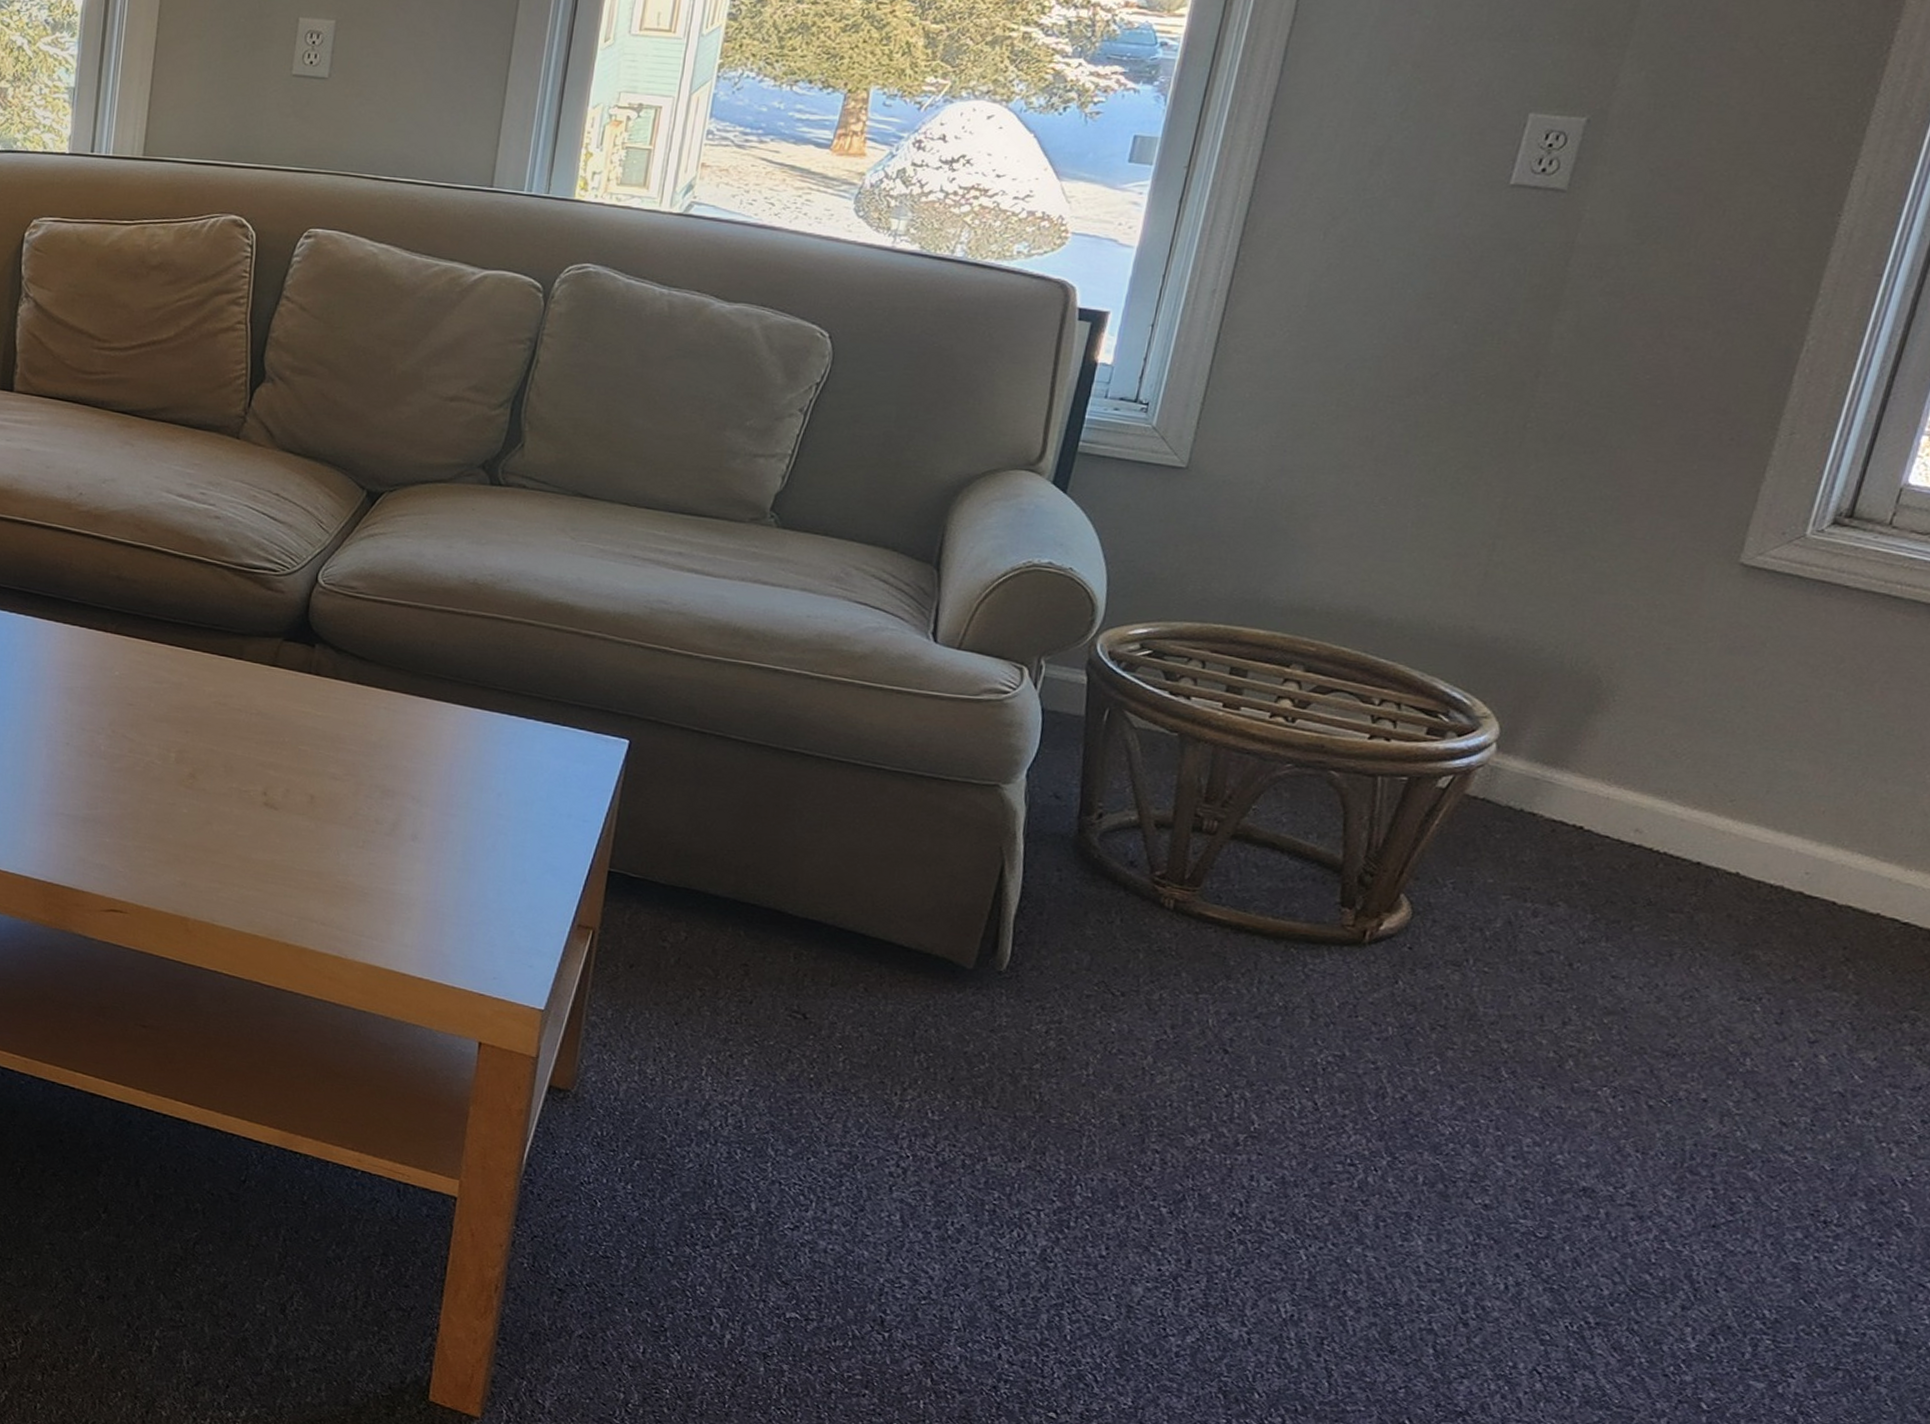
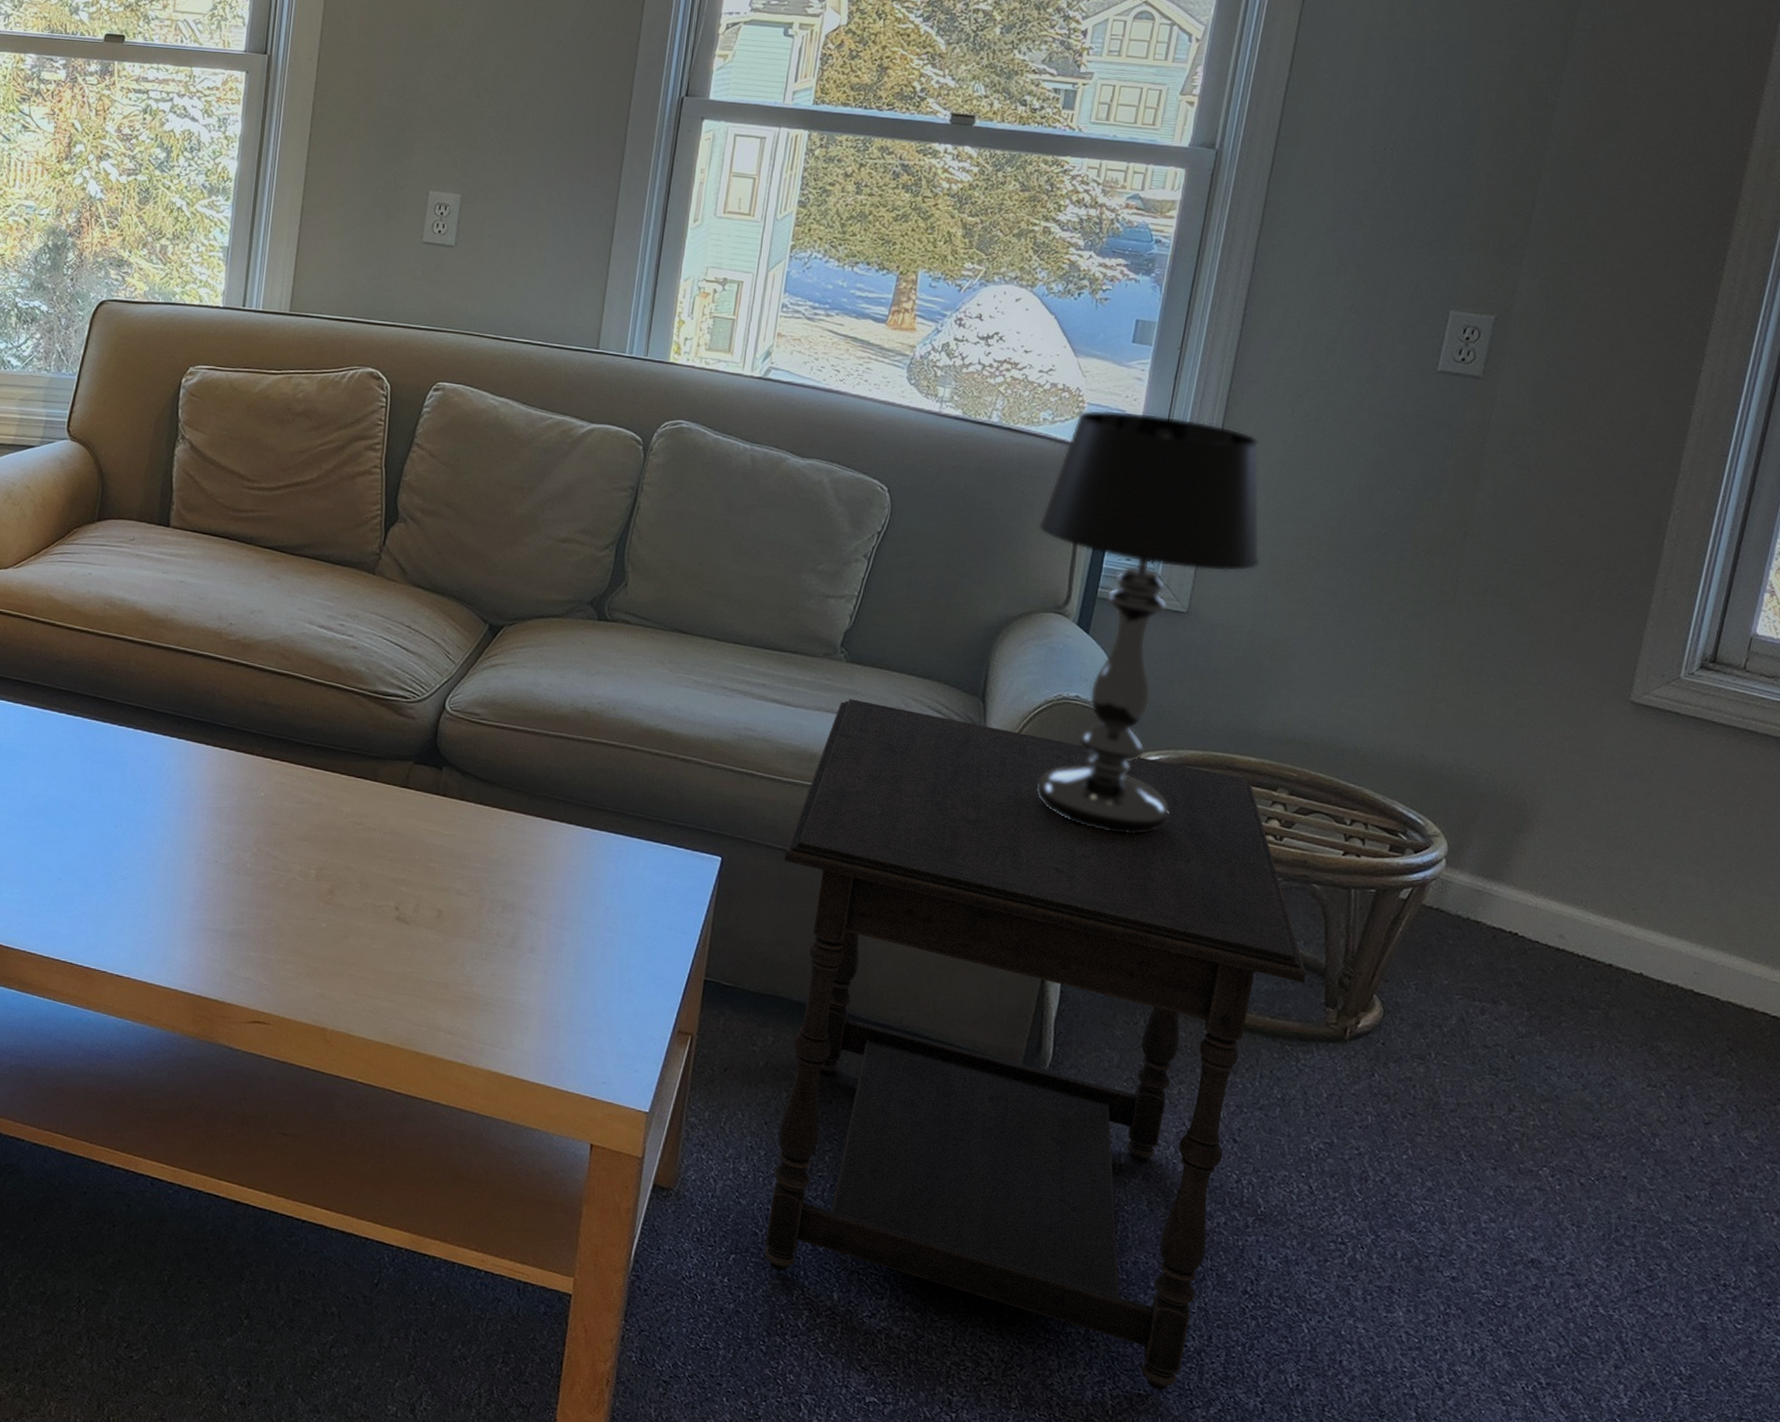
side table: none [673,567,1319,1317] -> present [765,699,1306,1391]
table lamp: none [999,239,1282,714] -> present [1036,409,1260,833]

